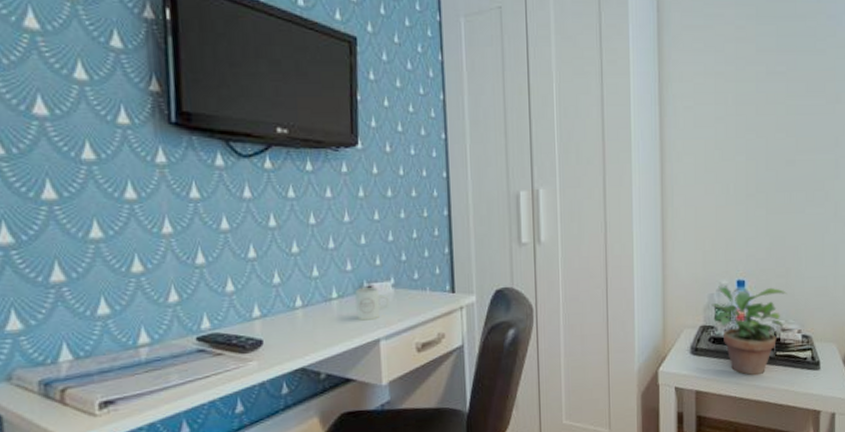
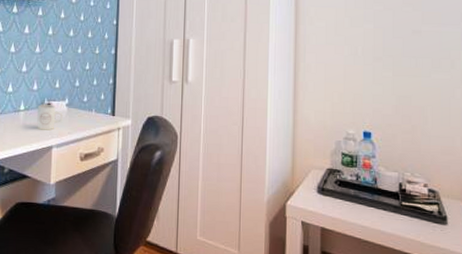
potted plant: present [712,286,788,376] -> none [339,135,414,221]

